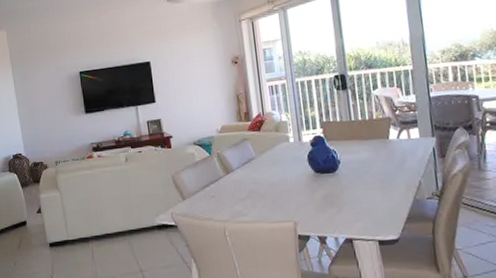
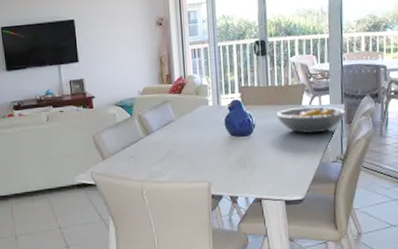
fruit bowl: none [362,140,439,169] -> present [276,106,346,134]

